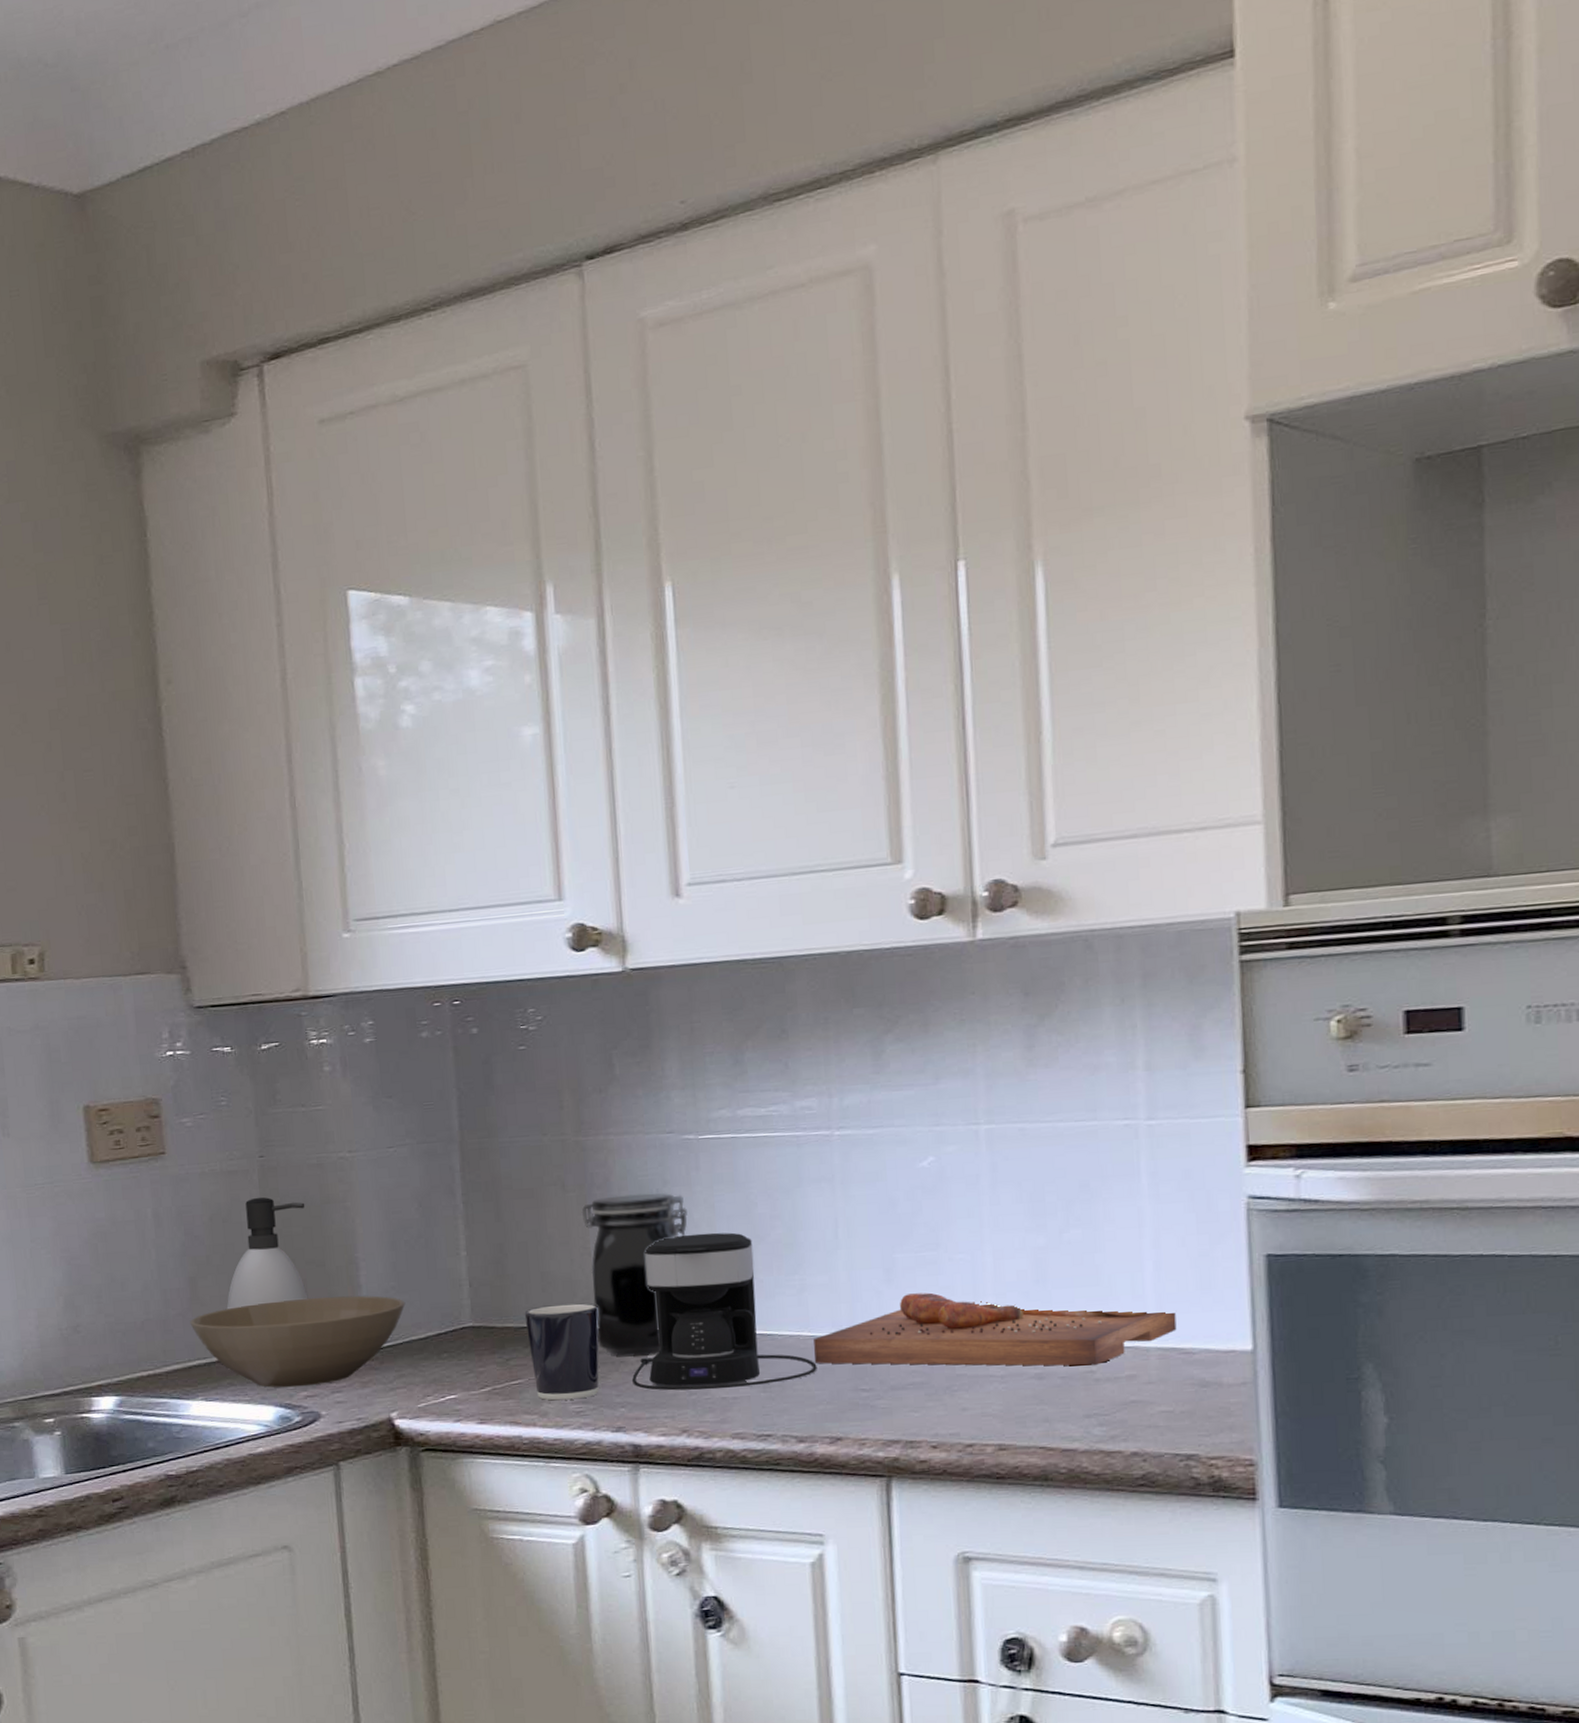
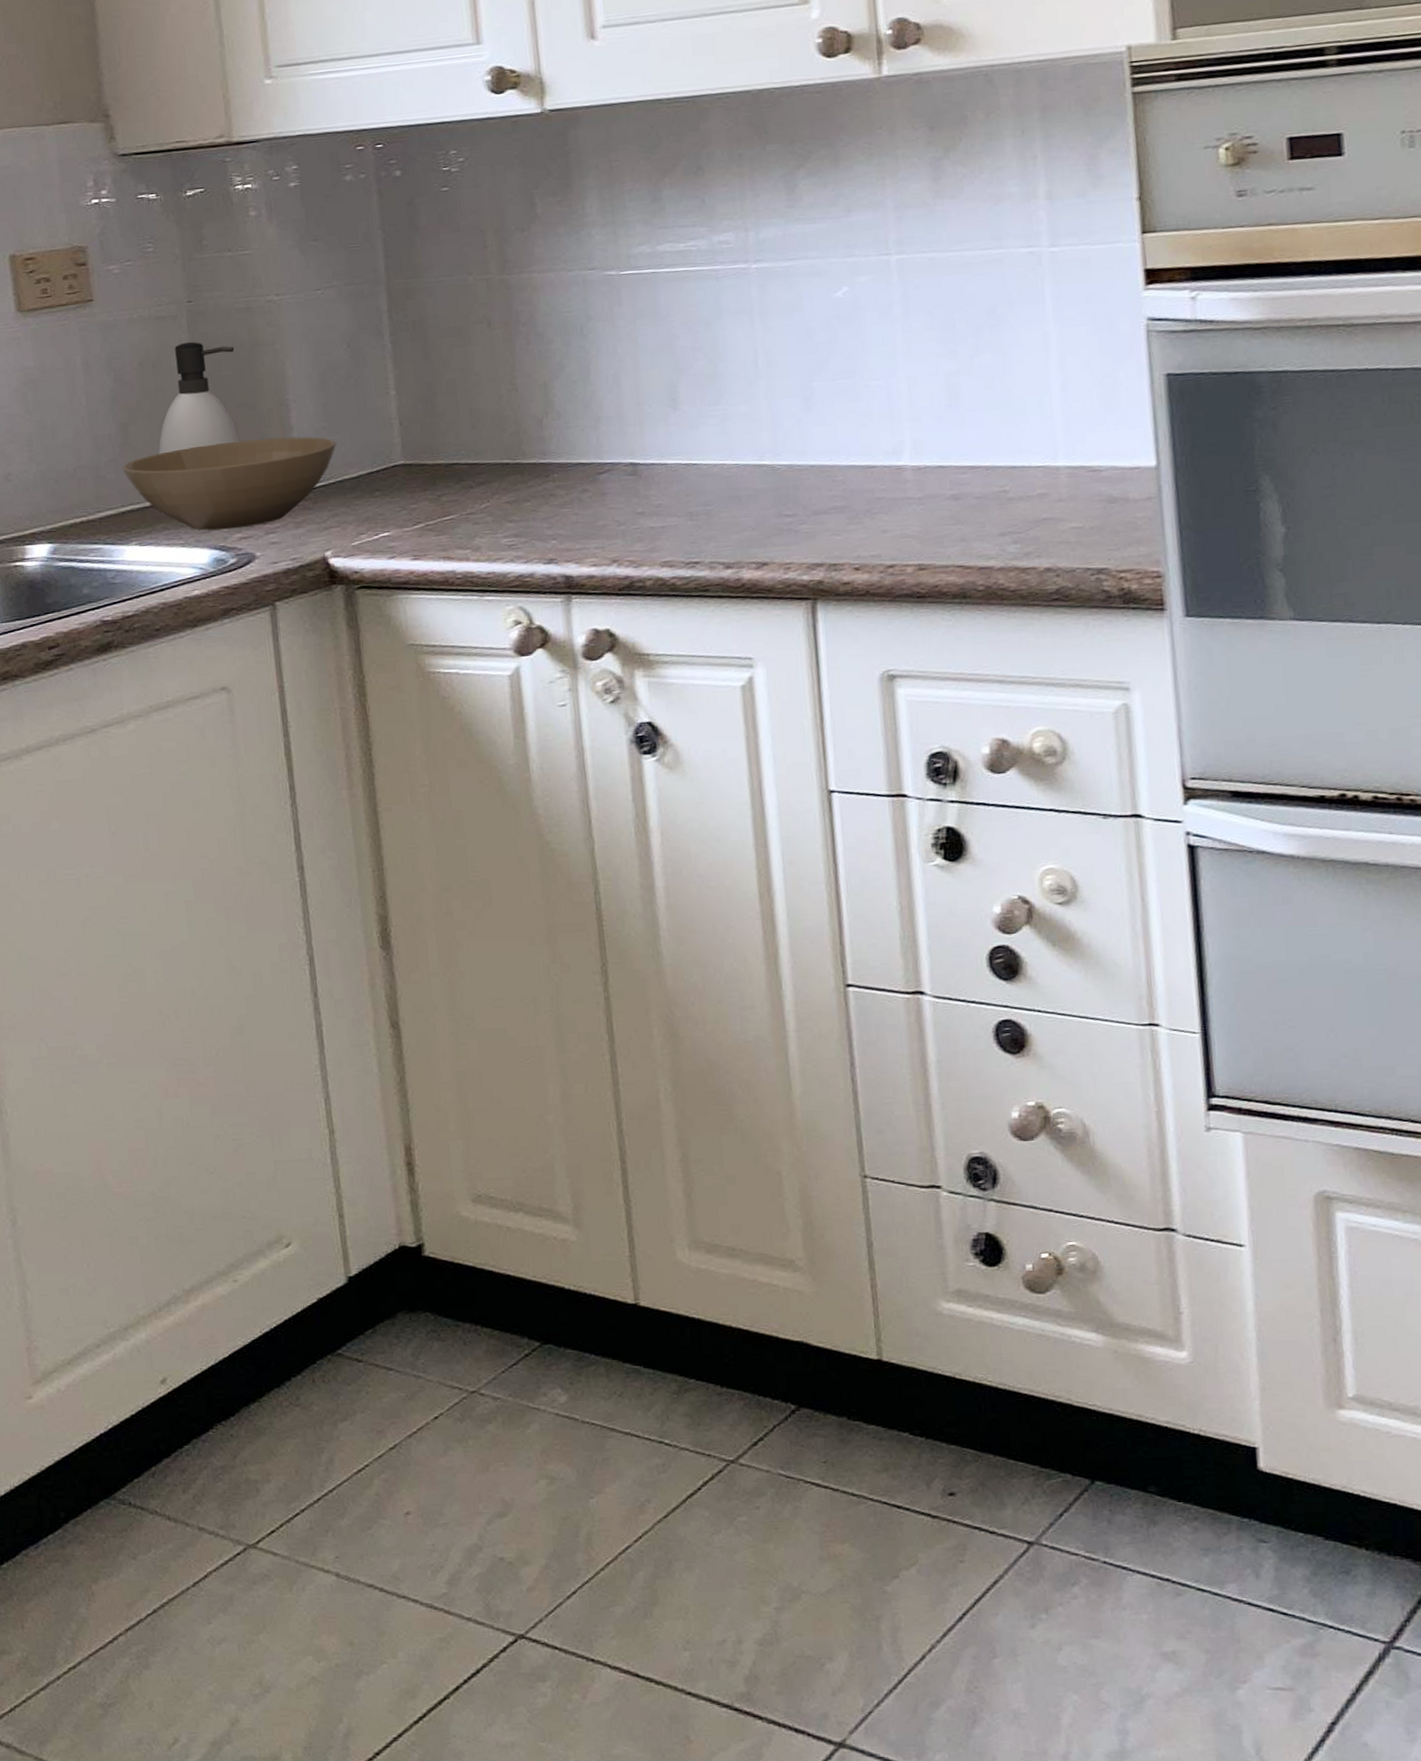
mug: present [524,1303,600,1401] -> none [454,438,530,535]
jar: present [581,1192,688,1356] -> none [508,327,612,489]
coffee maker: present [632,1232,817,1391] -> none [562,365,742,522]
cutting board: present [814,1292,1177,1366] -> none [737,419,1084,491]

